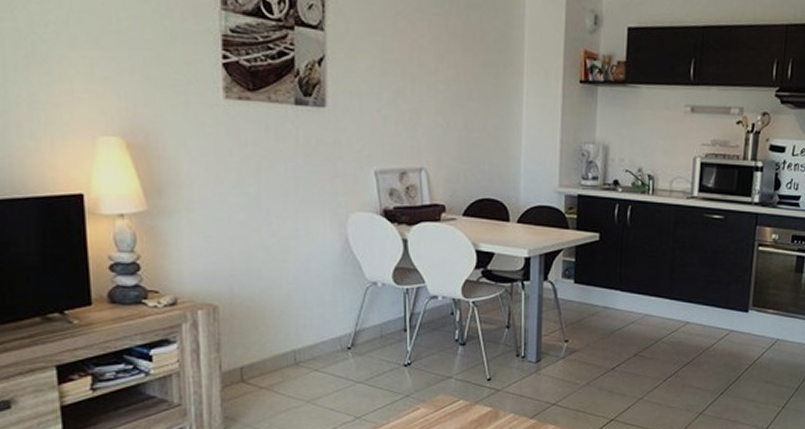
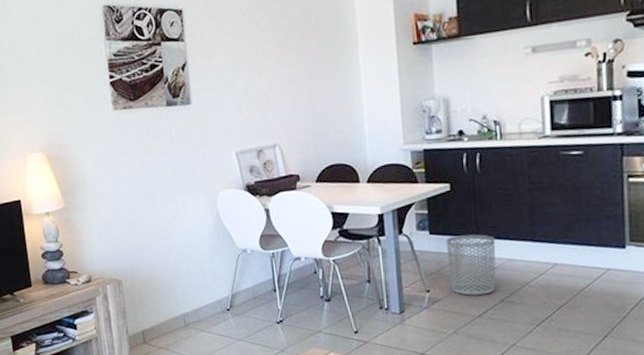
waste bin: none [589,287,636,348] -> present [446,234,496,296]

